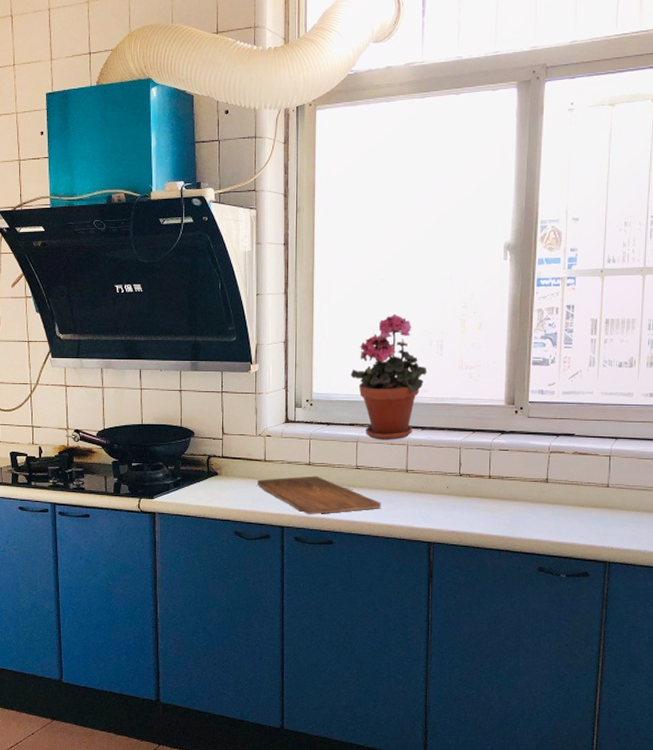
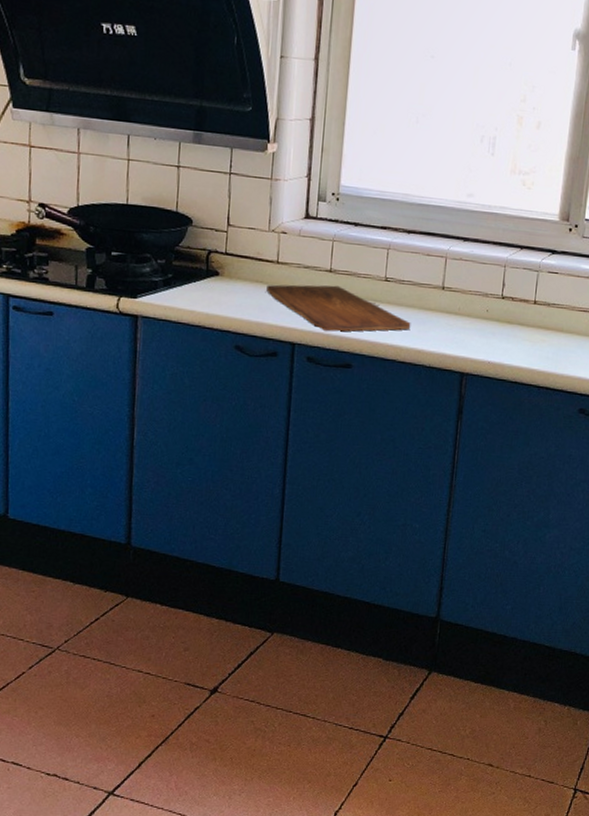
potted plant: present [350,314,427,440] -> none [386,99,476,251]

